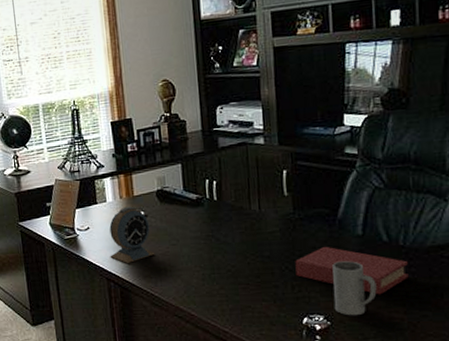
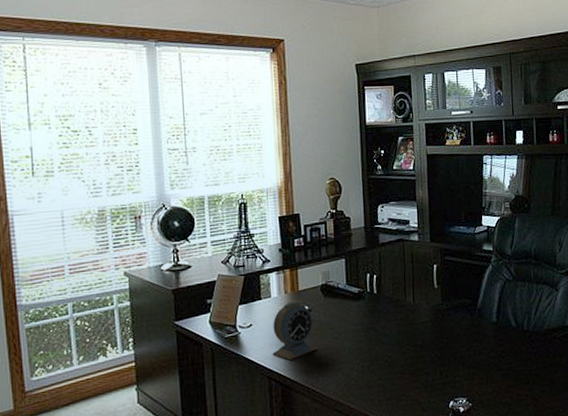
book: present [295,246,409,295] -> none [443,333,531,375]
mug: present [332,261,377,316] -> none [473,345,508,396]

